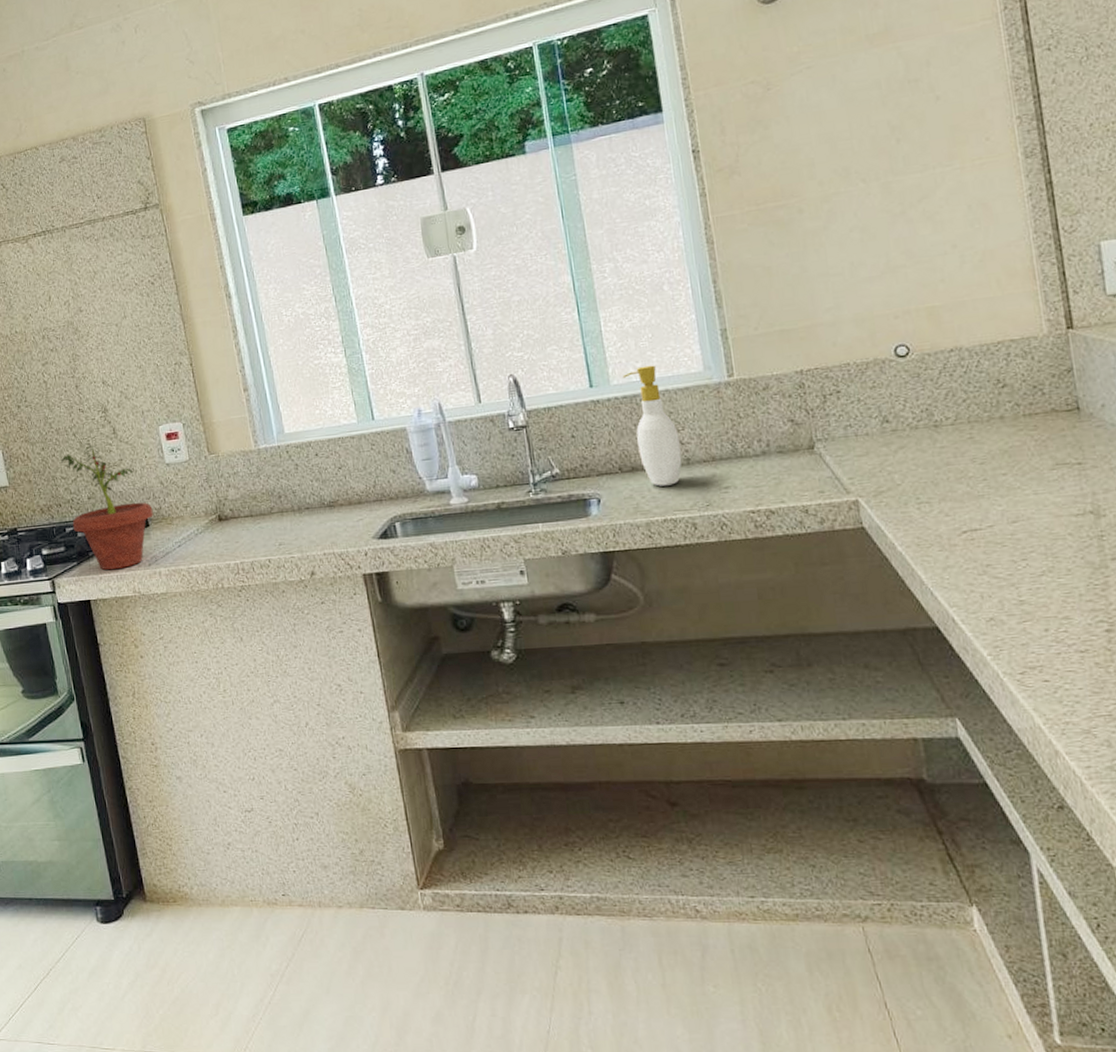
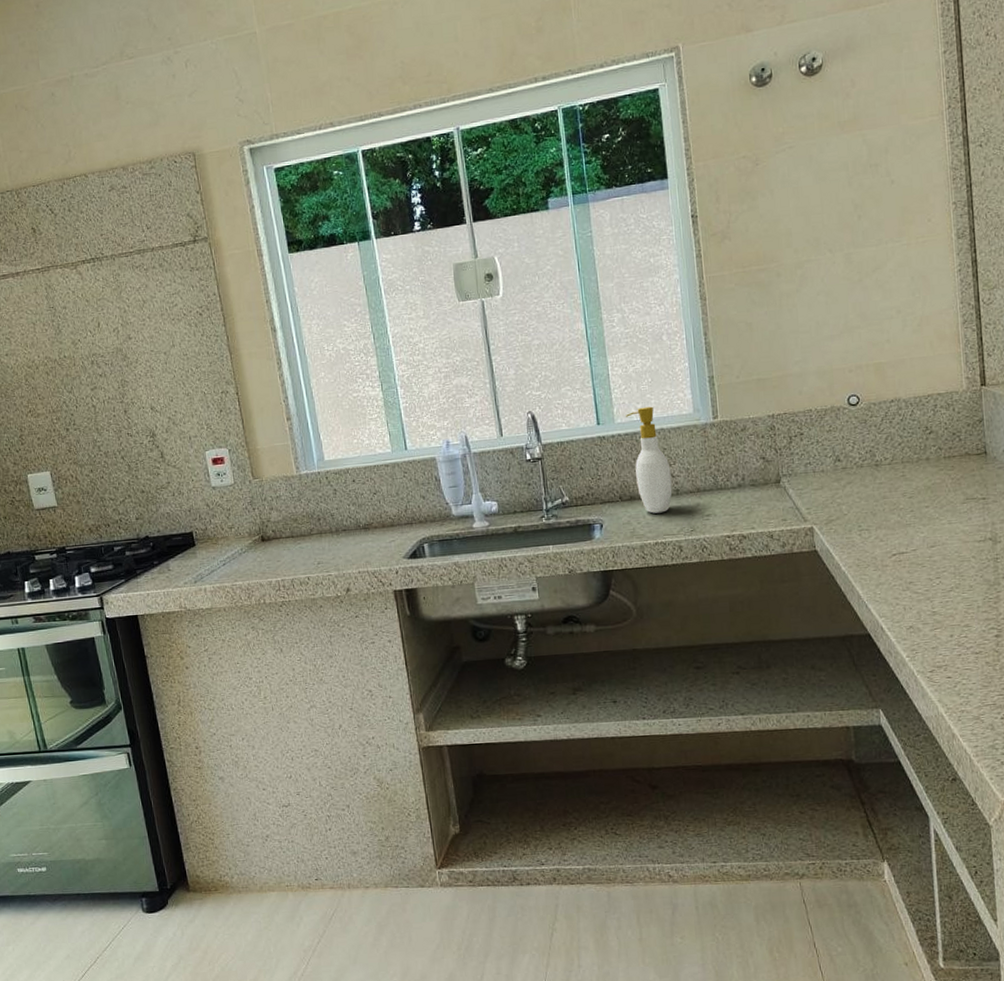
potted plant: present [61,443,153,570] -> none [110,466,199,587]

